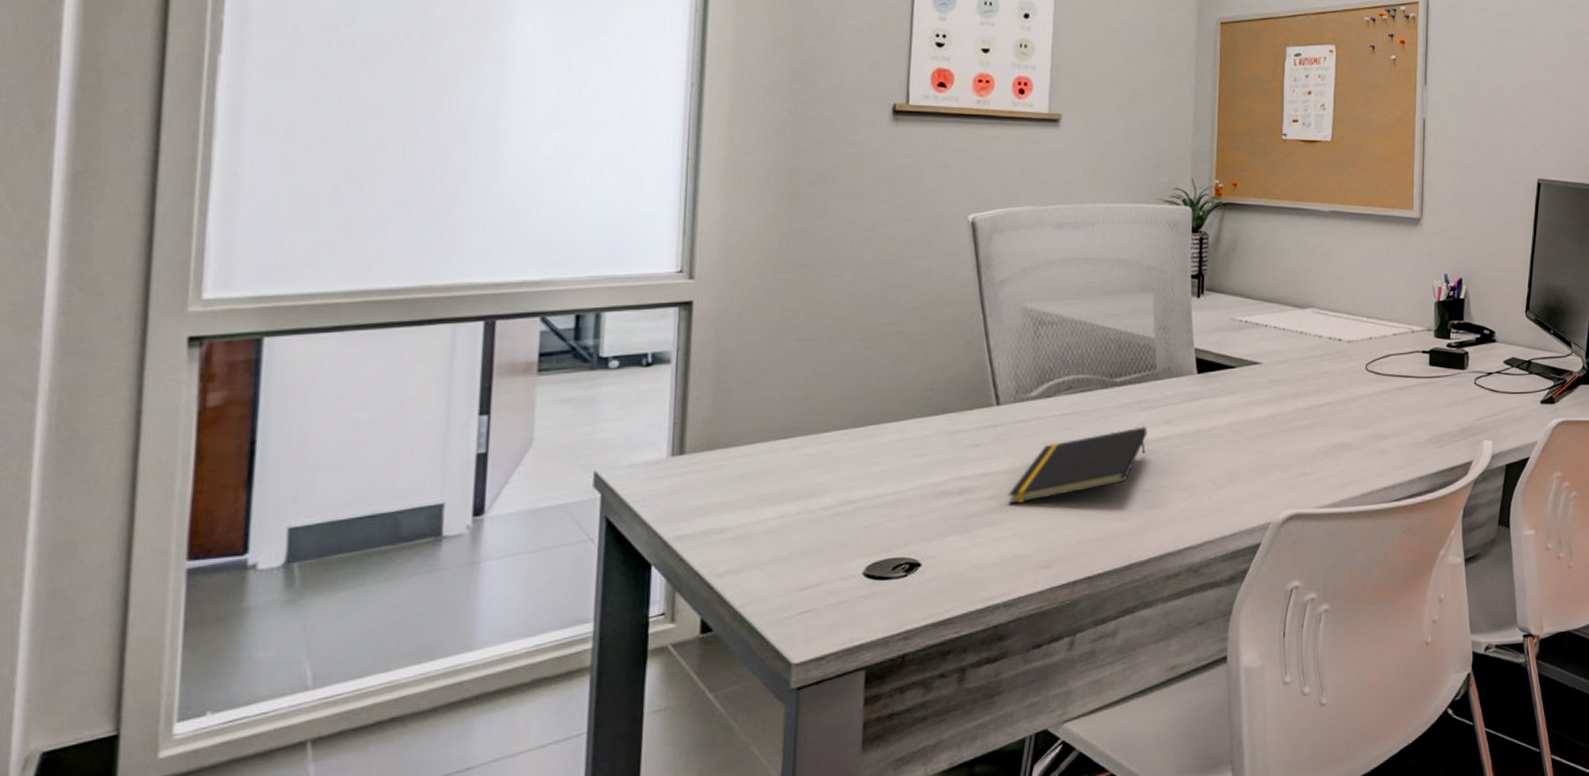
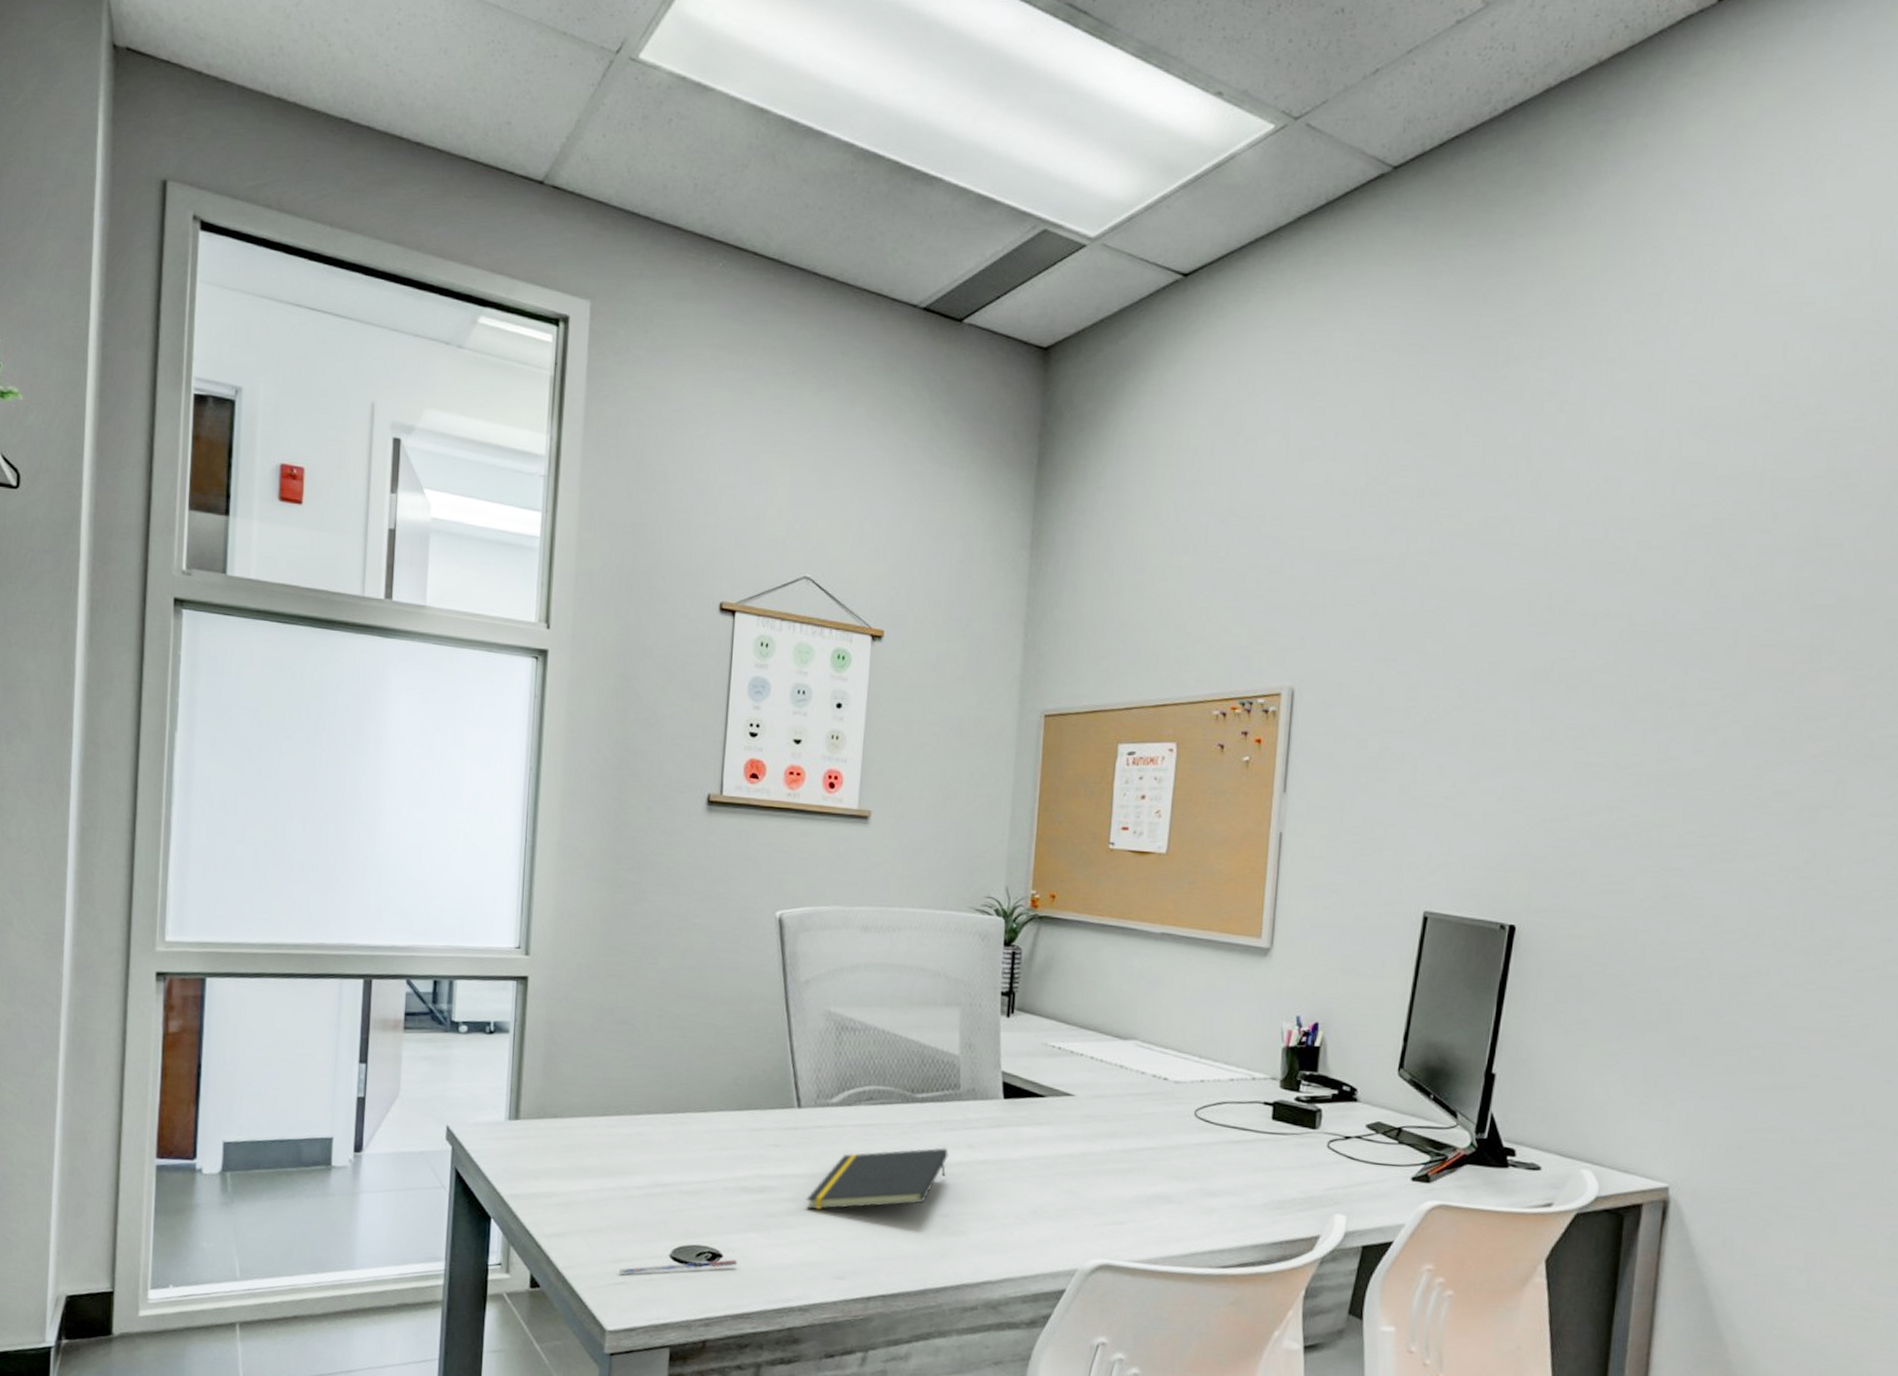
pen: none [806,566,937,603] -> present [619,1259,737,1275]

